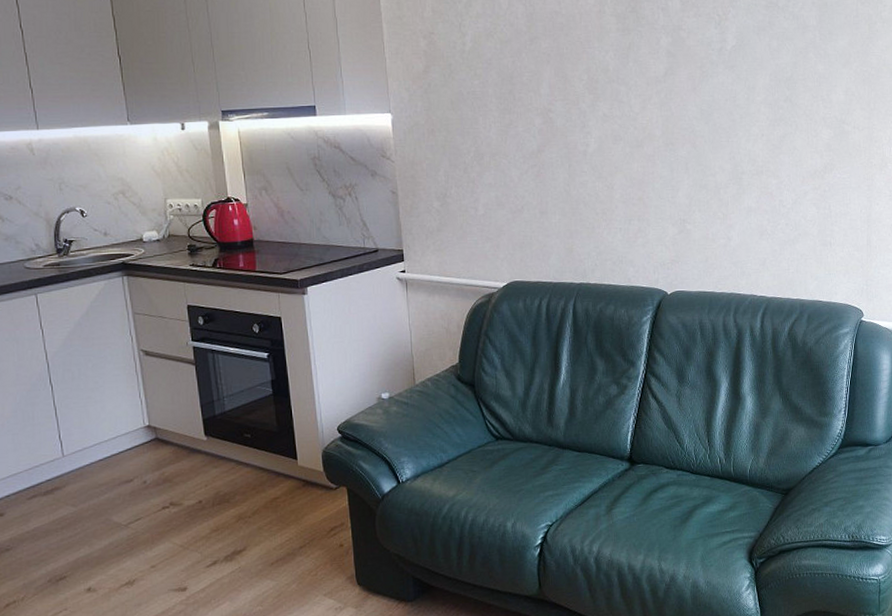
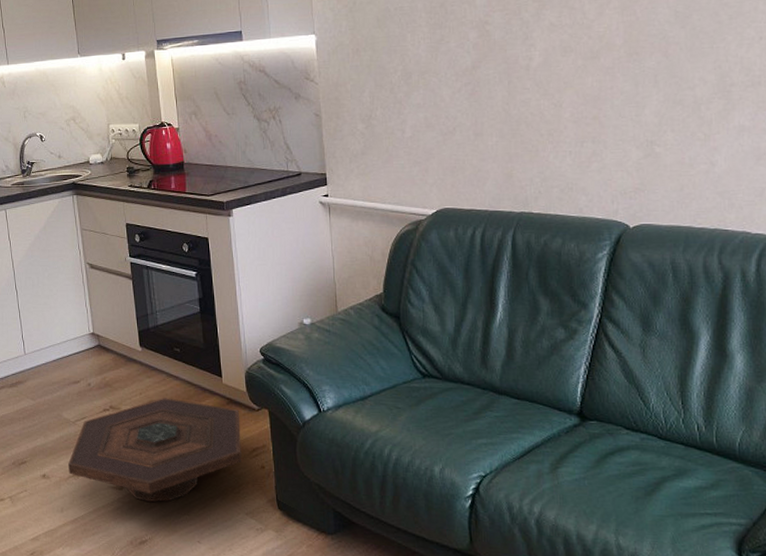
side table: none [120,486,319,600] -> present [68,398,242,503]

